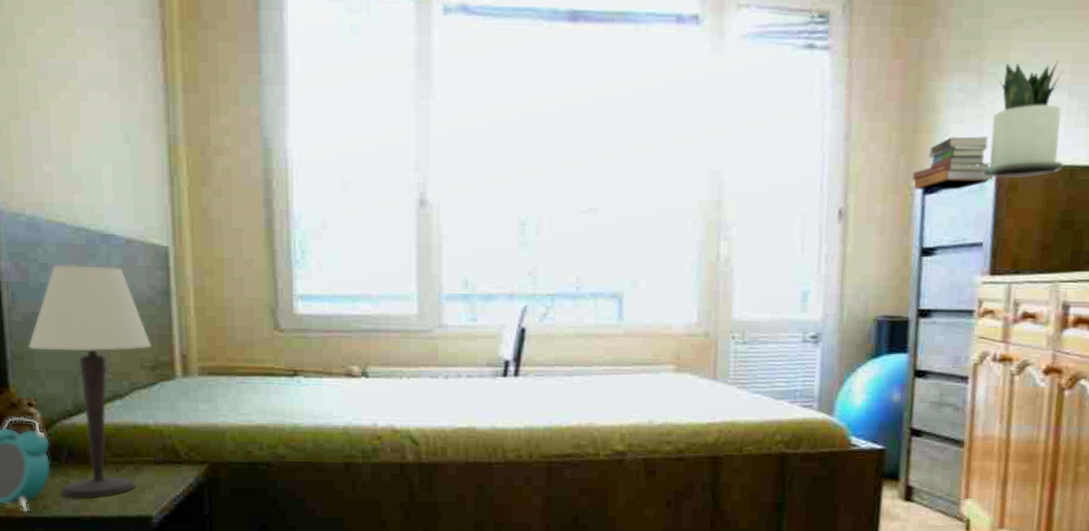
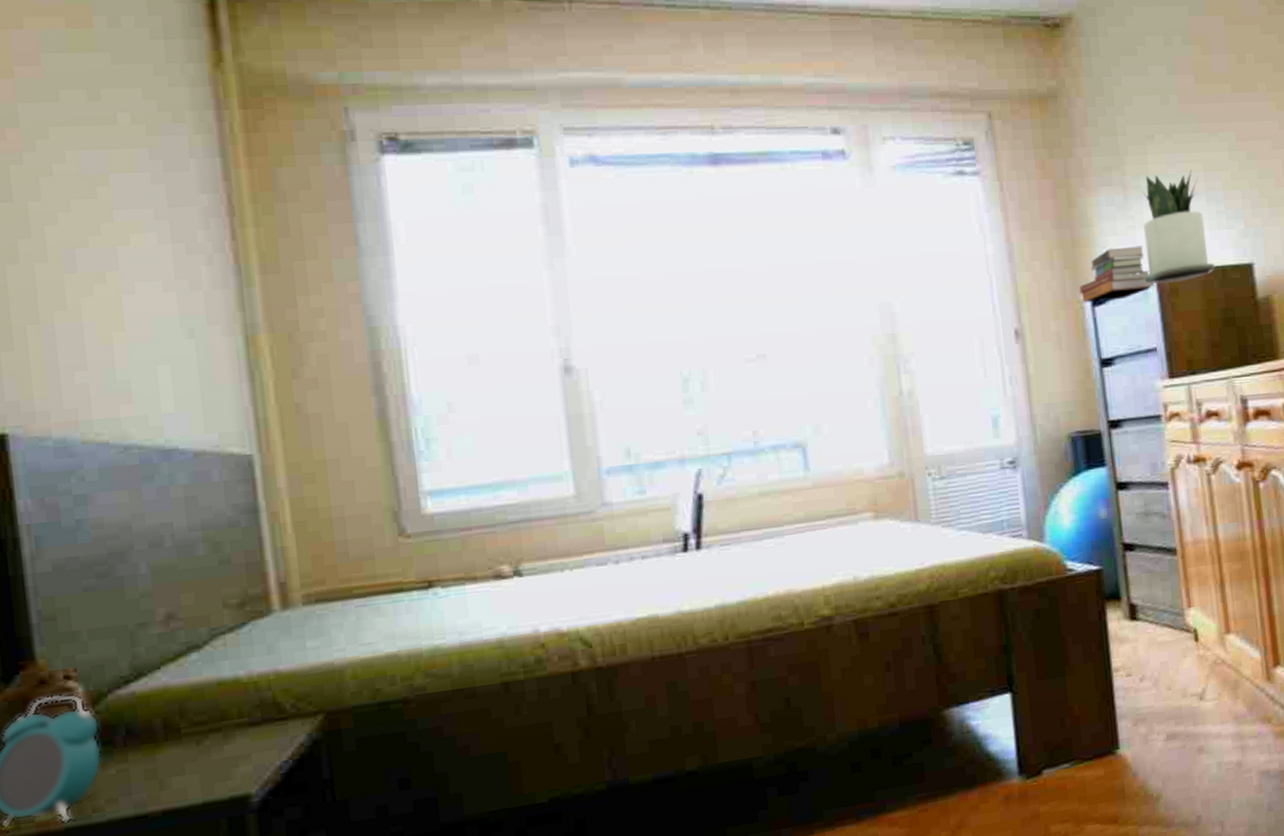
table lamp: present [28,264,151,498] -> none [62,487,237,790]

